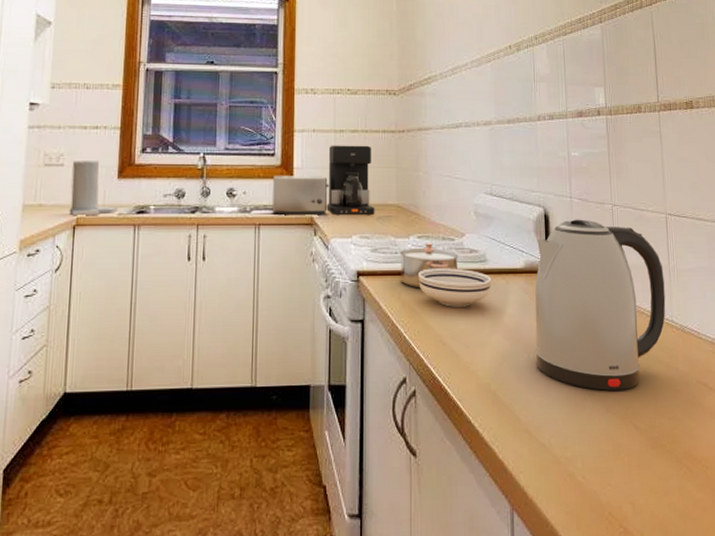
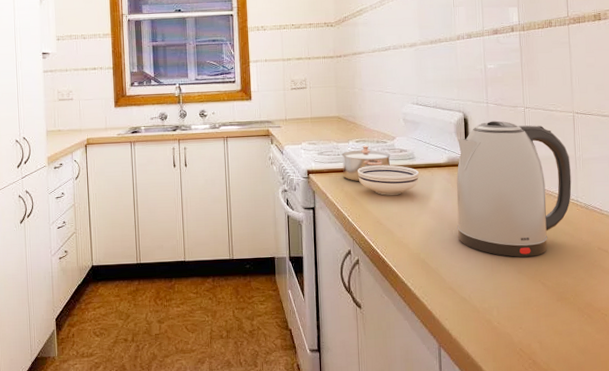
paper towel: present [69,159,119,216] -> none [80,94,118,138]
toaster: present [271,176,329,216] -> none [234,97,281,130]
coffee maker: present [326,145,375,216] -> none [279,70,320,128]

